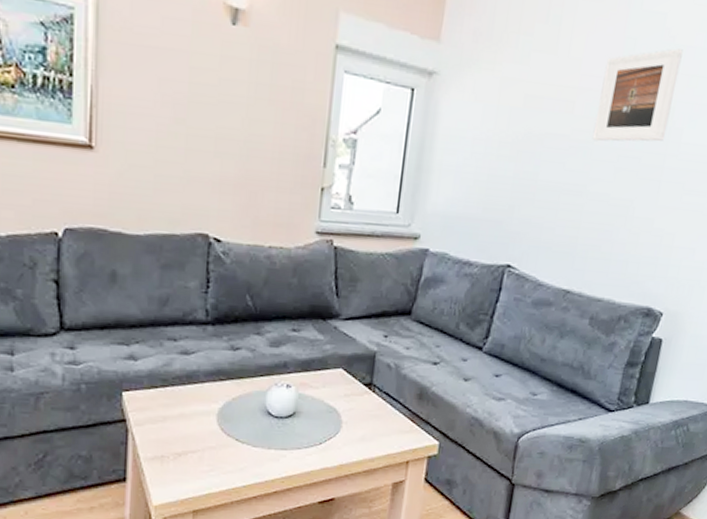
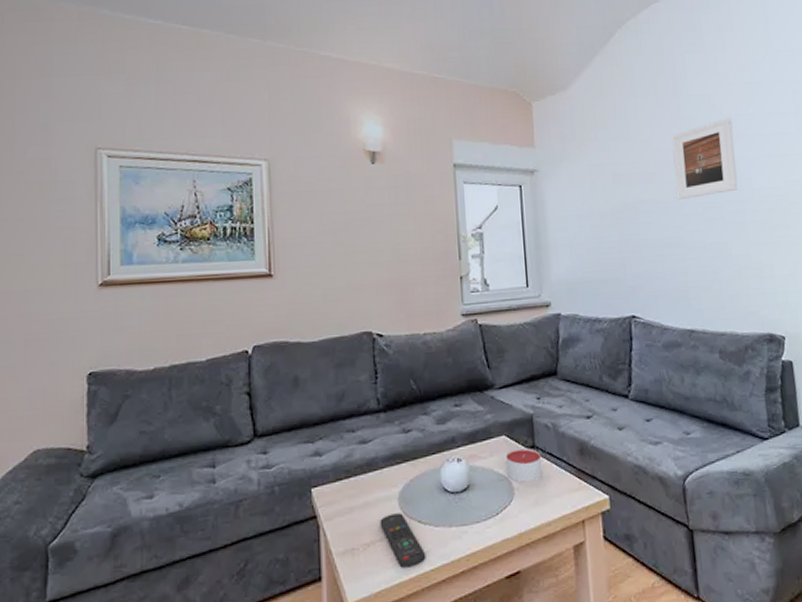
remote control: none [194,428,240,482] -> present [380,513,426,569]
candle: none [338,383,378,418] -> present [506,448,543,483]

